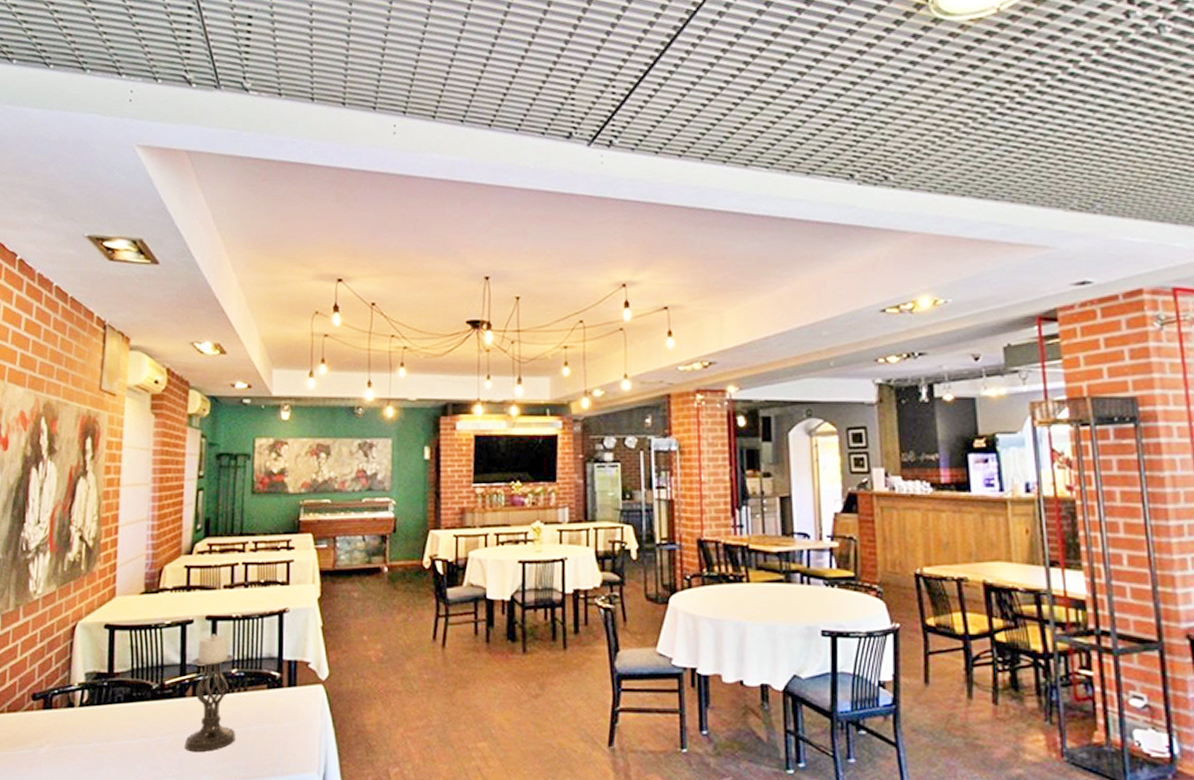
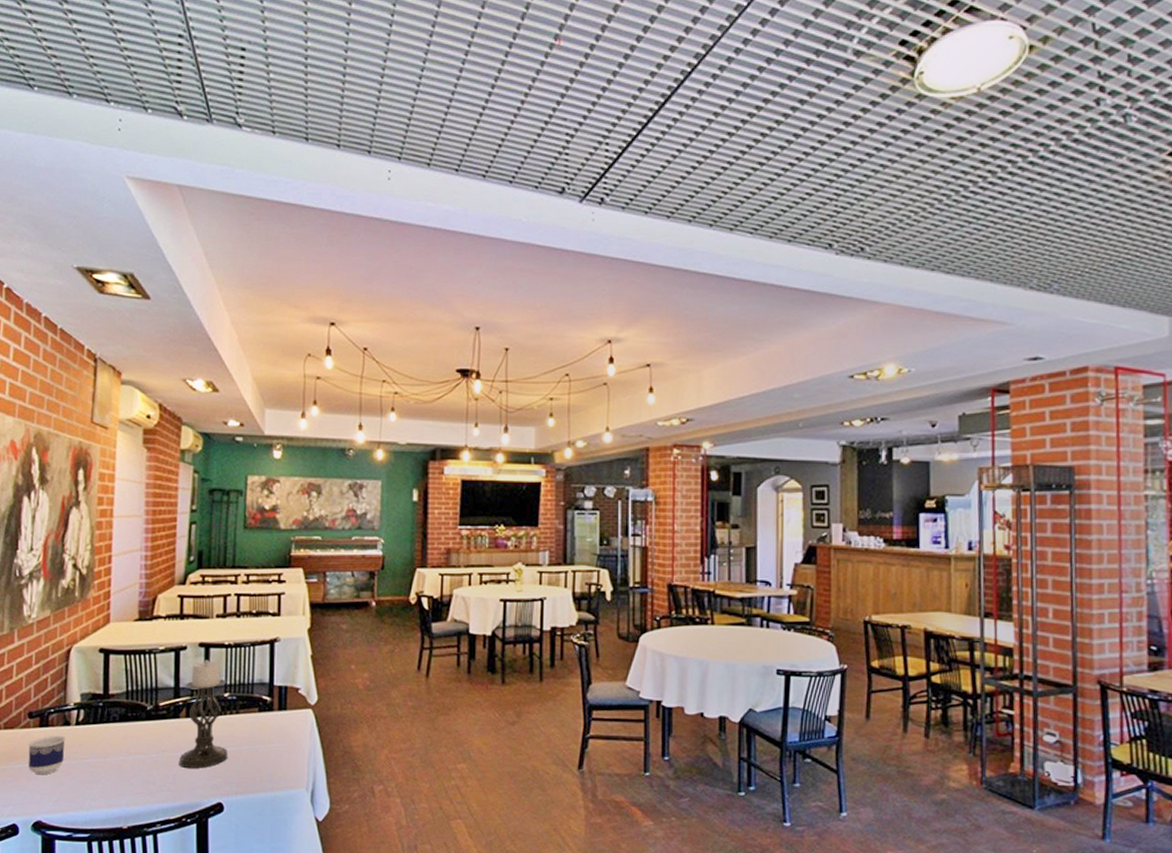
cup: none [31,718,69,762] -> present [28,735,65,775]

